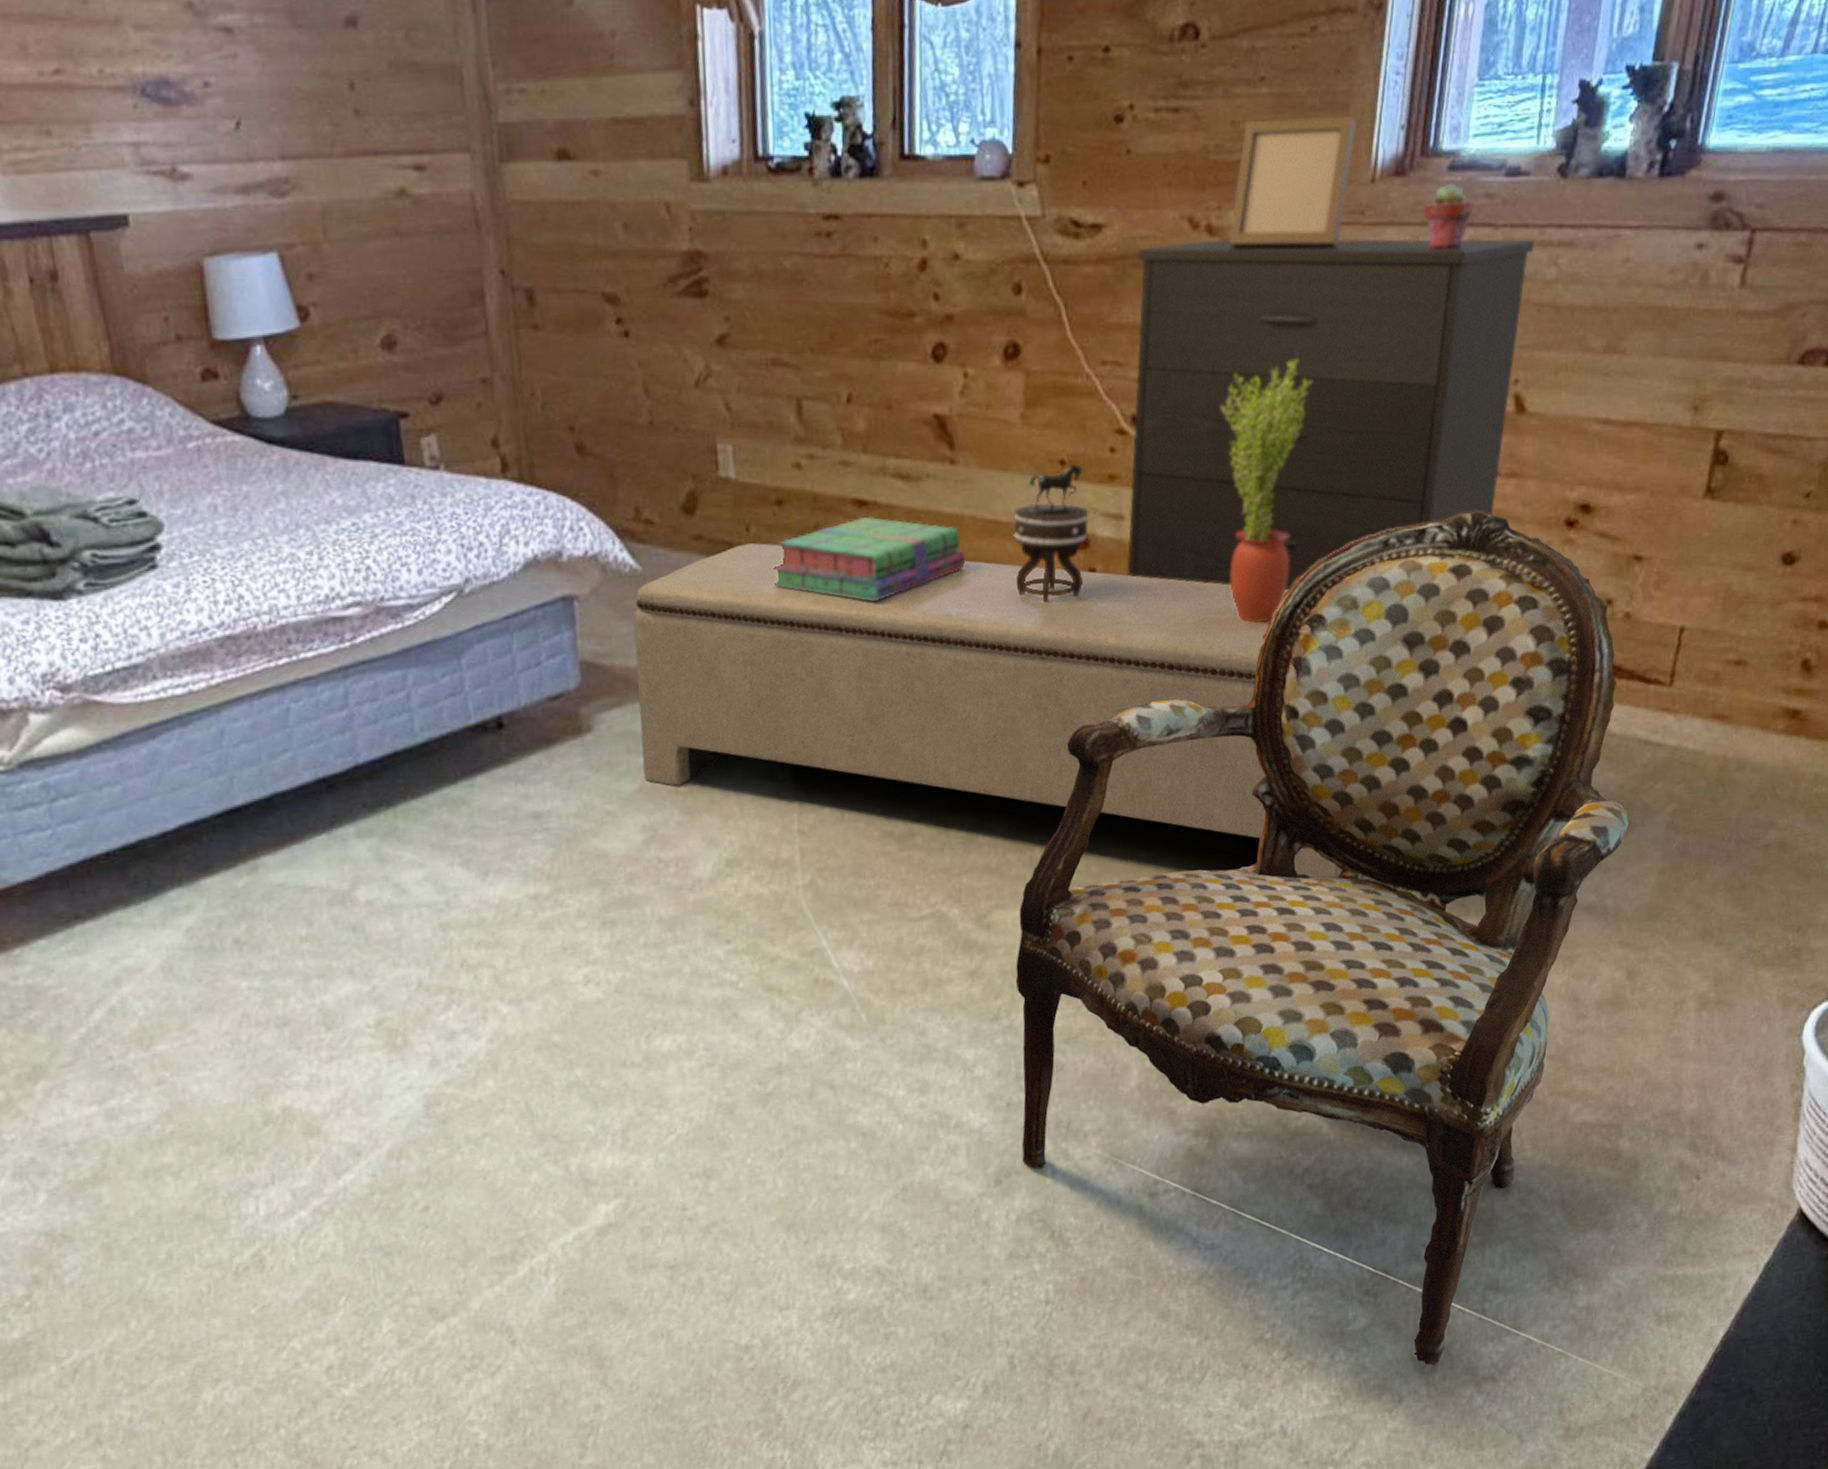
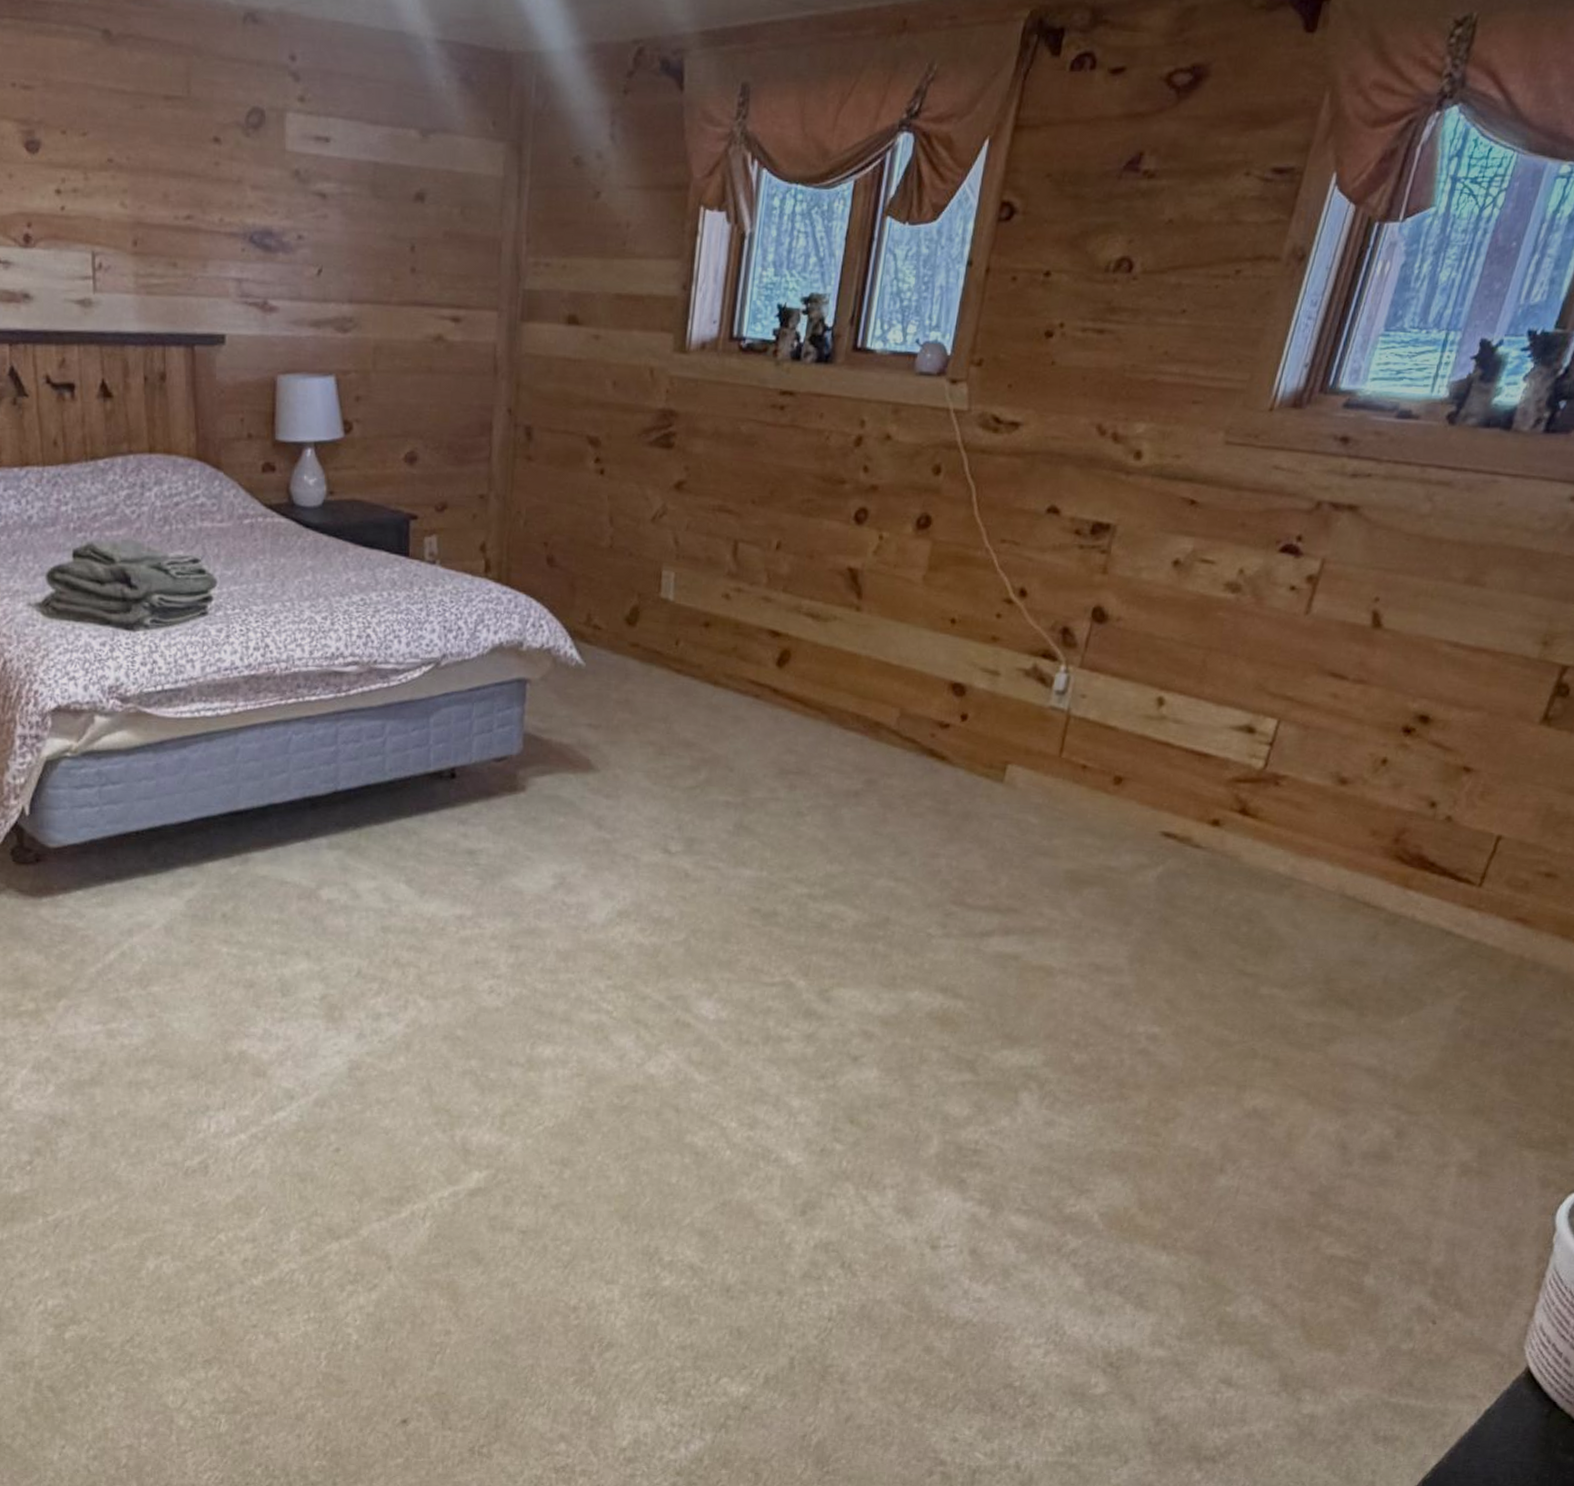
bench: present [633,543,1342,878] -> none [562,655,1147,1006]
stack of books: present [773,516,965,602] -> none [692,645,856,717]
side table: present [1013,464,1089,604] -> none [896,624,970,738]
armchair: present [1015,511,1629,1367] -> none [826,708,1432,1439]
dresser: present [1127,238,1534,590] -> none [995,445,1414,755]
potted plant: present [1221,360,1313,622] -> none [1085,557,1188,779]
photo frame: present [1228,115,1357,249] -> none [1130,347,1265,464]
potted succulent: present [1424,183,1475,249] -> none [1314,419,1363,477]

